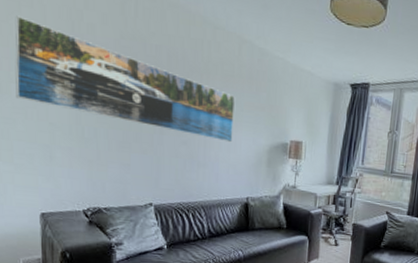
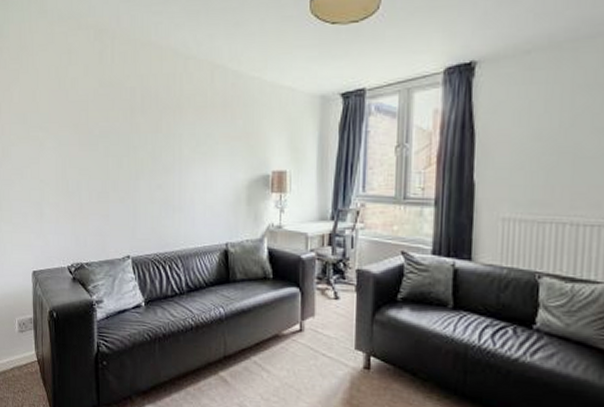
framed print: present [15,15,236,143] -> none [14,83,210,181]

